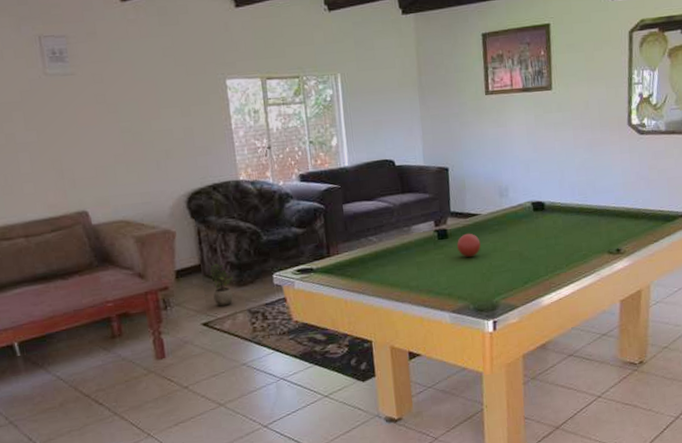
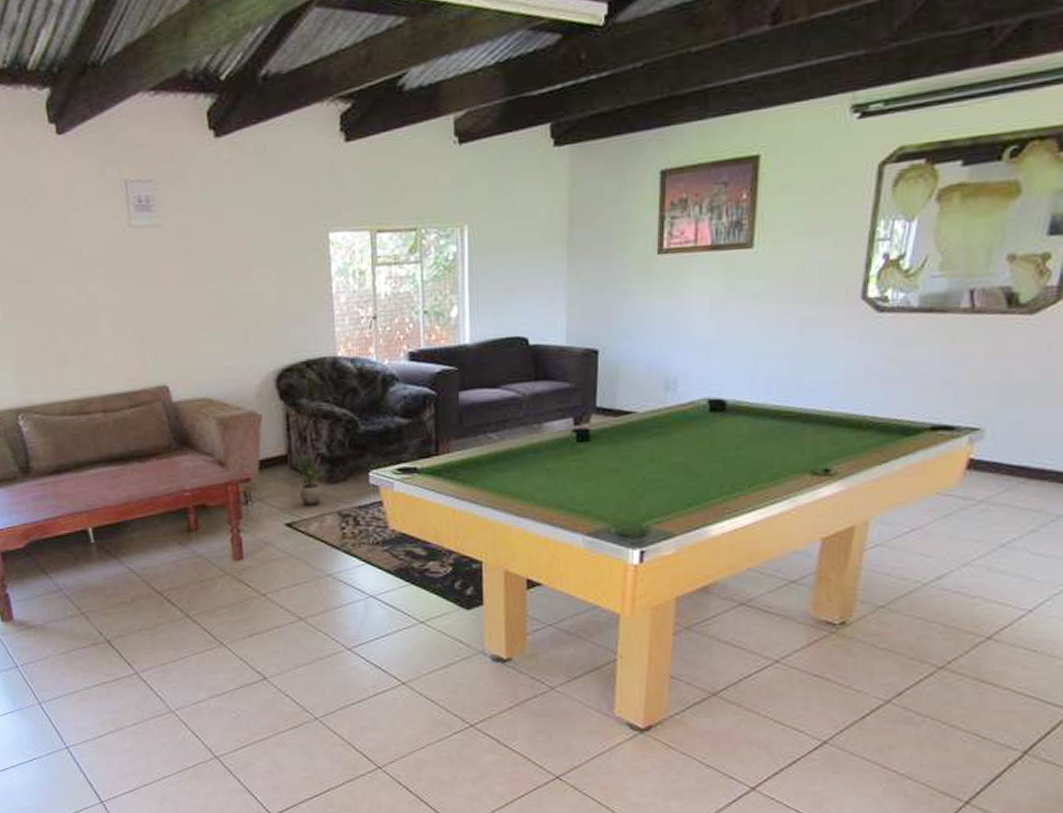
ball: present [457,233,481,258] -> none [601,436,633,468]

